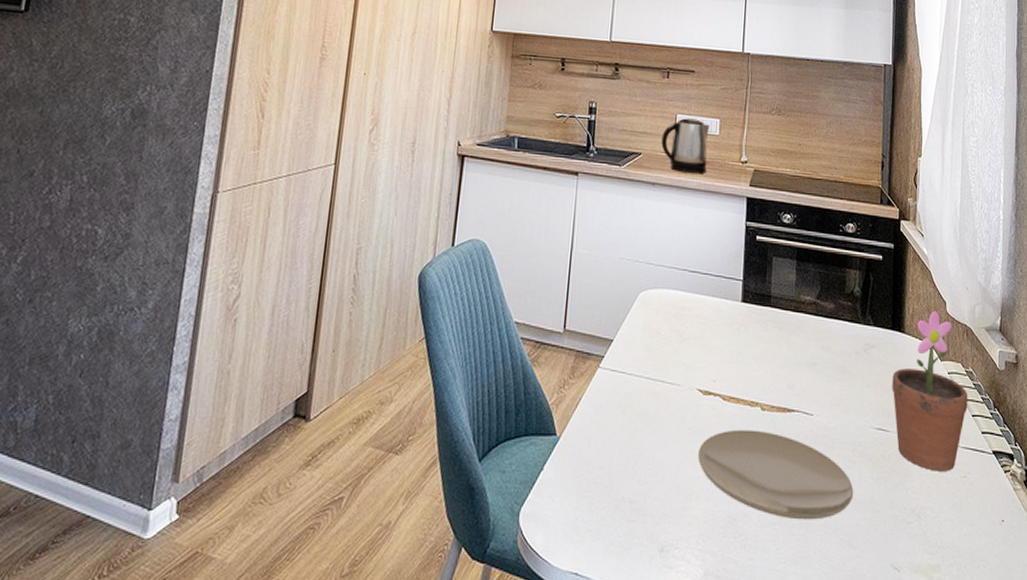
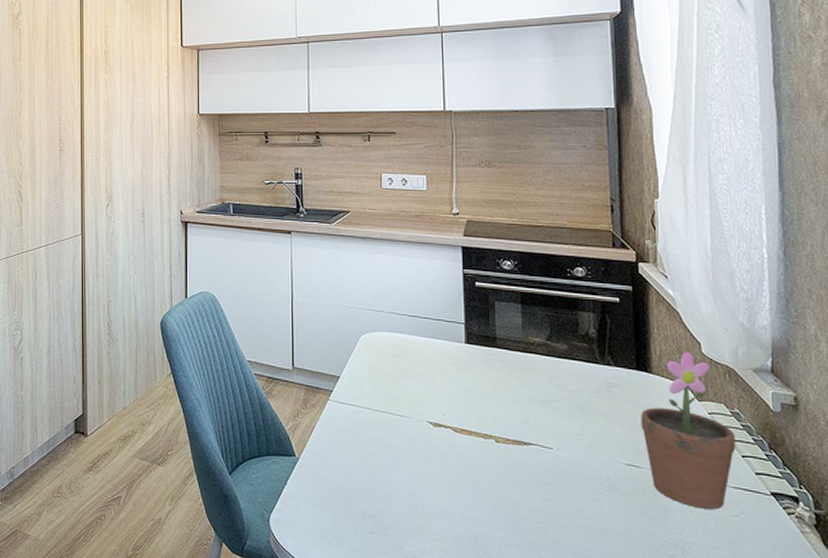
kettle: present [661,118,710,175] -> none [368,176,417,228]
plate: present [698,429,854,520] -> none [434,458,605,546]

